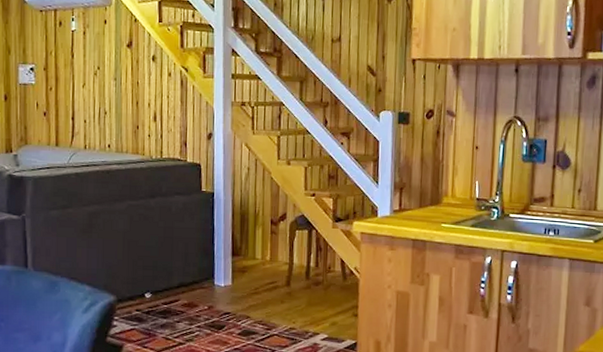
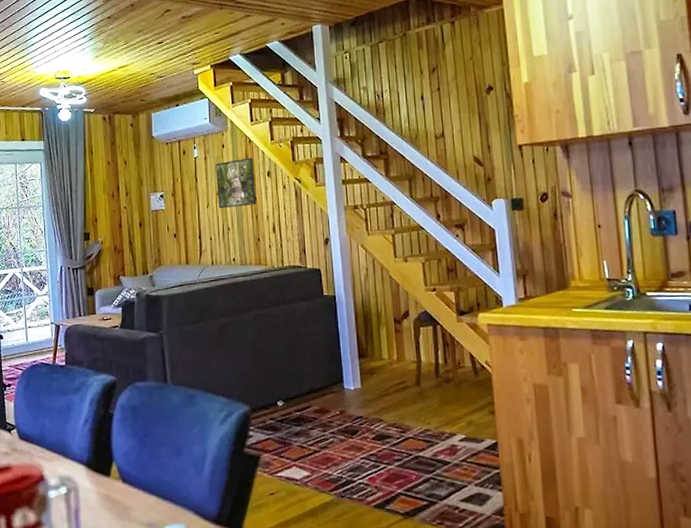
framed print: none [95,38,139,91] -> present [215,157,257,209]

